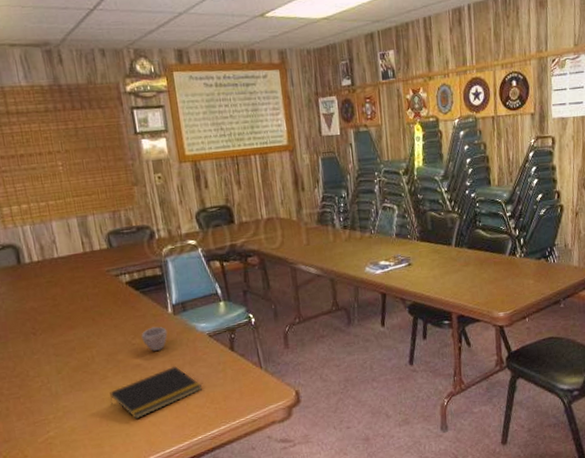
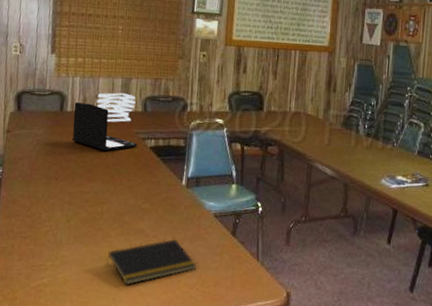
laptop: none [31,250,113,296] -> present [72,102,138,151]
ceiling light fixture: none [54,232,99,265] -> present [97,93,136,122]
cup: present [141,326,168,351] -> none [151,195,177,220]

